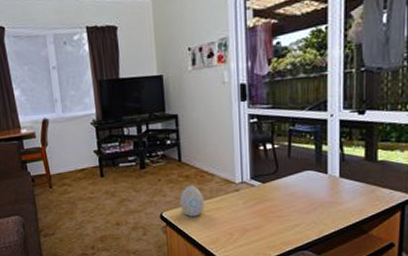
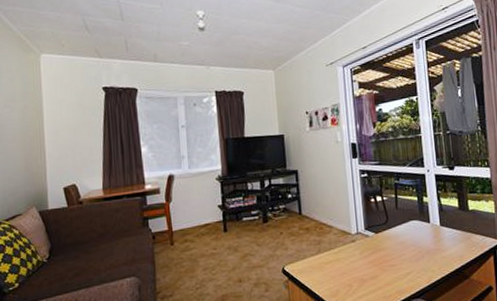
decorative egg: present [179,185,205,217] -> none [300,237,325,270]

